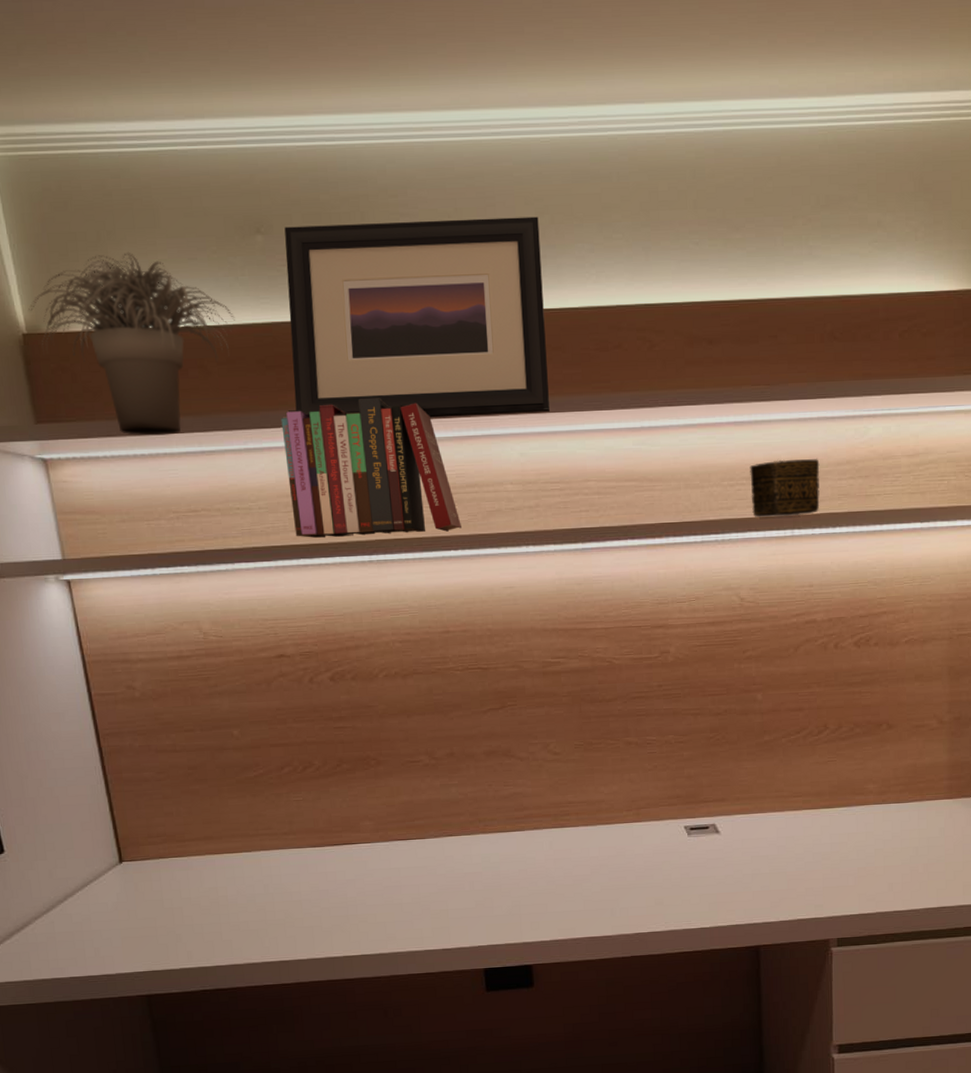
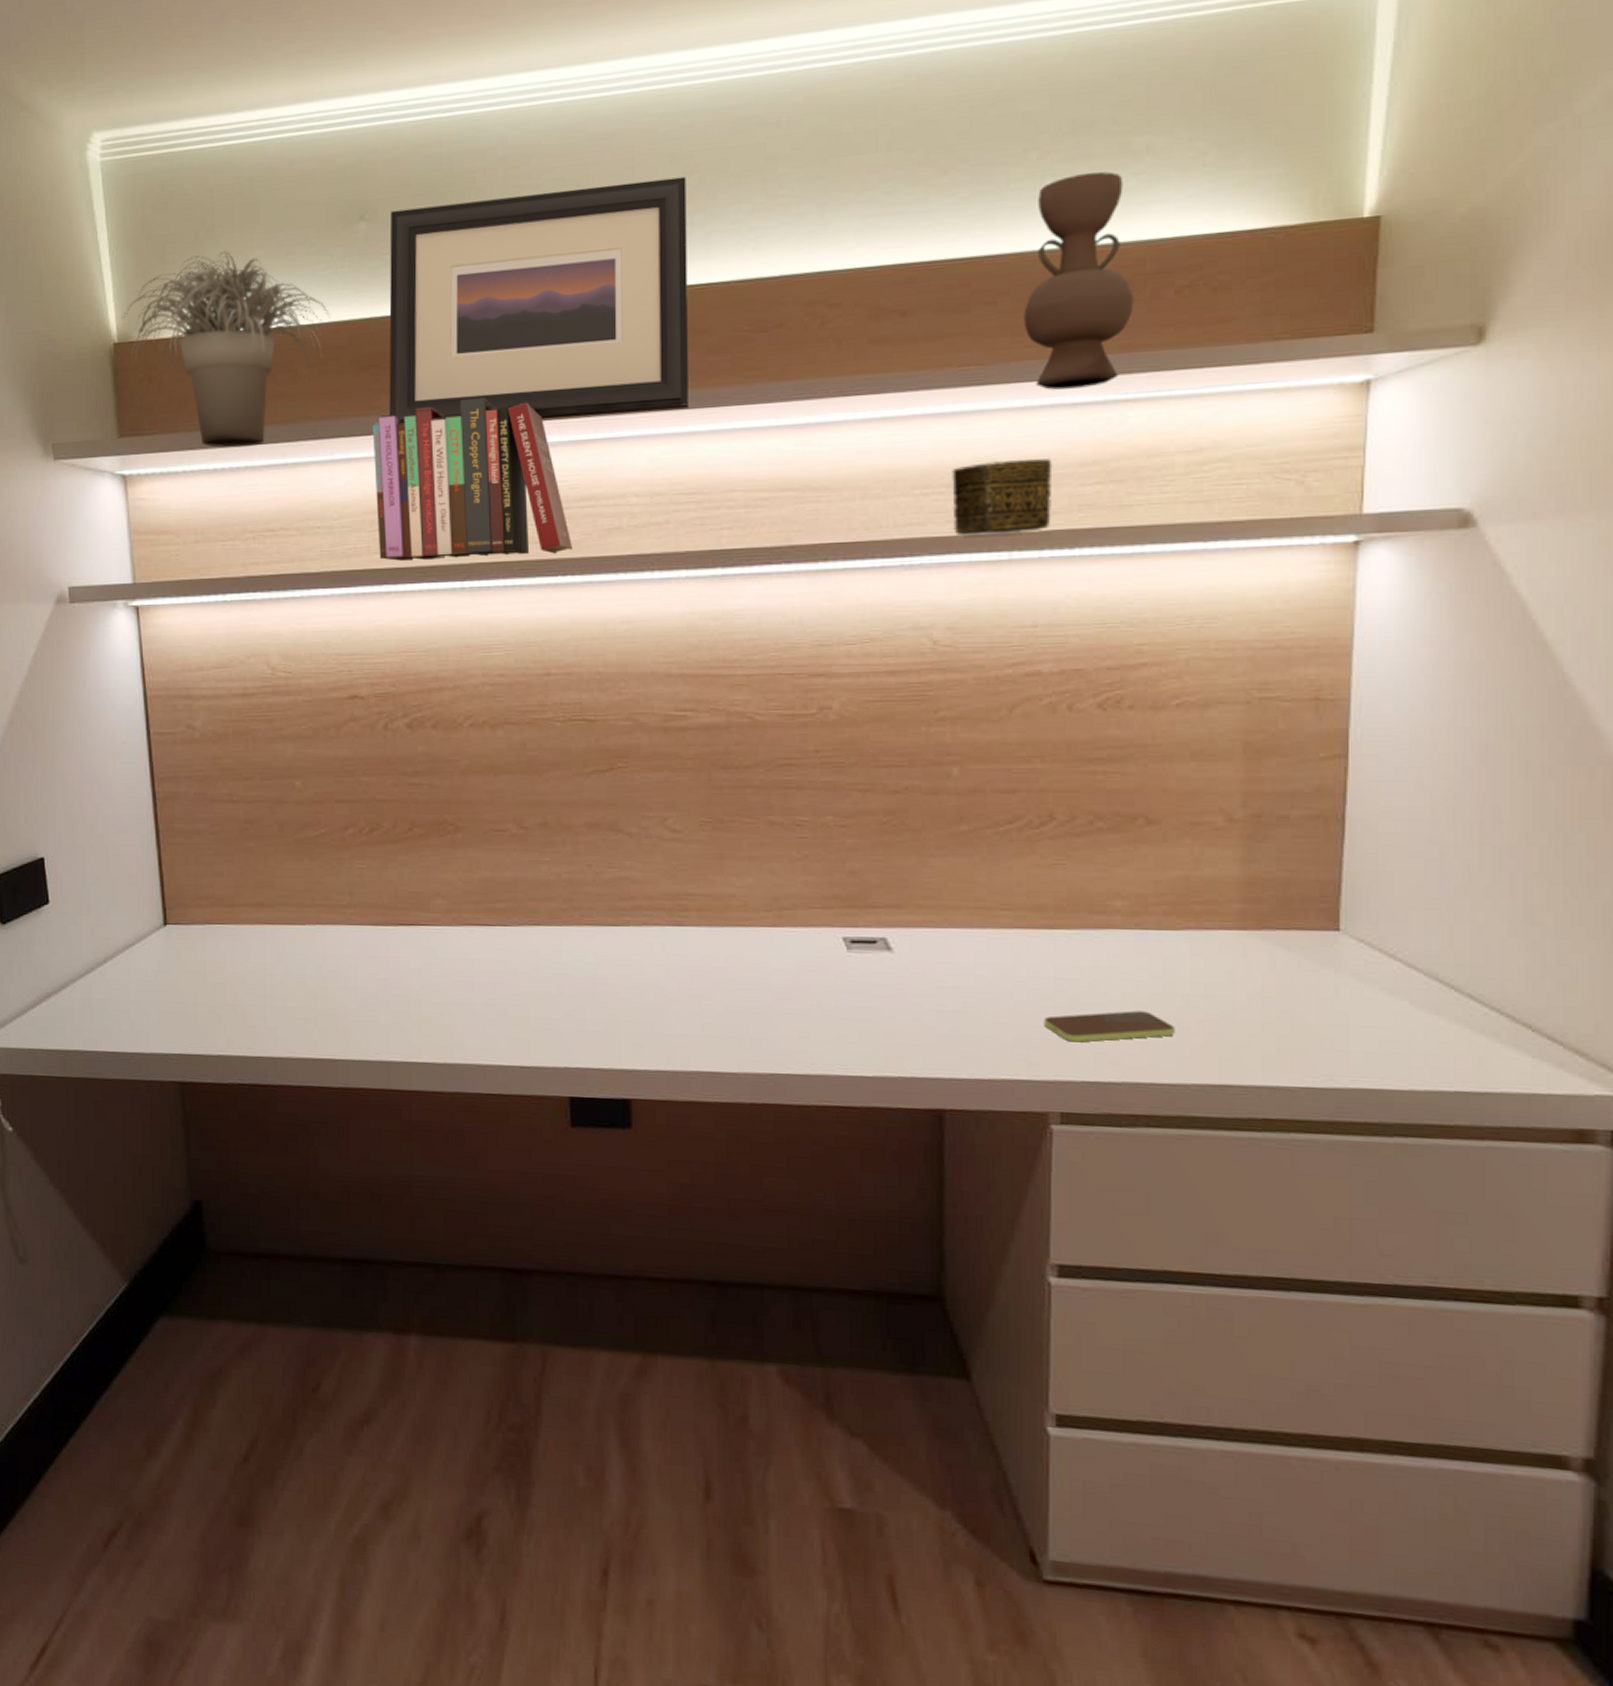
decorative vase: none [796,238,872,406] -> present [1023,171,1134,390]
phone: none [824,861,909,888] -> present [1044,1010,1175,1043]

